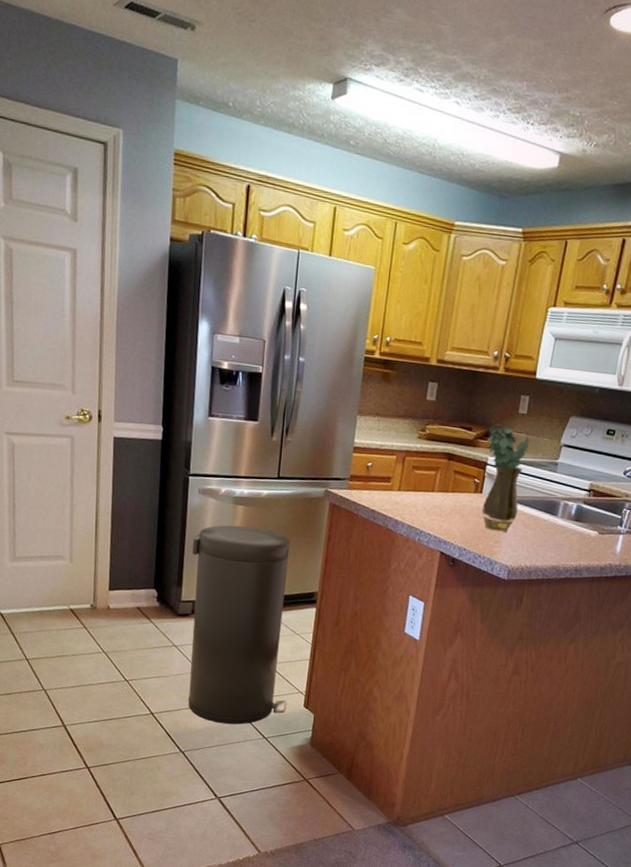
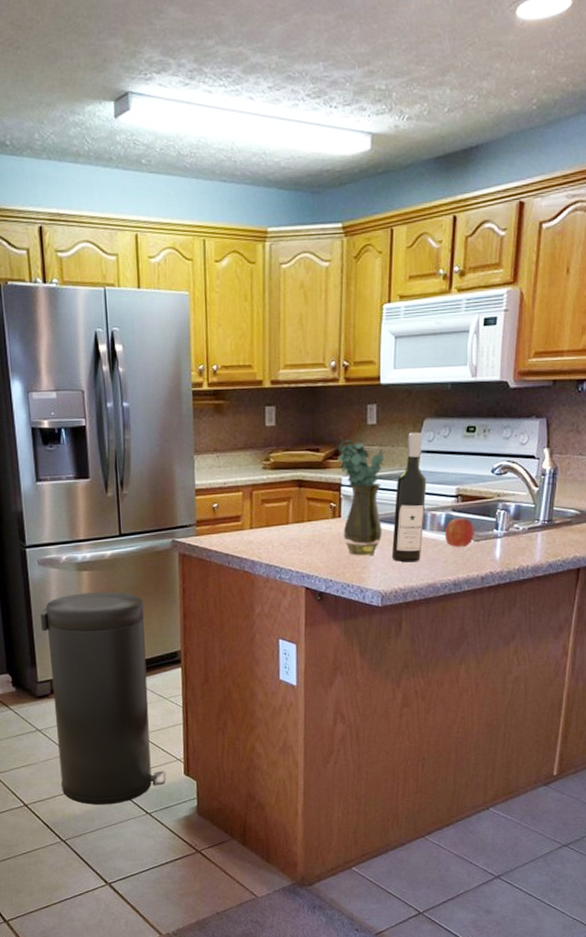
bottle: none [522,426,567,544] -> present [391,432,427,563]
fruit: none [573,510,602,538] -> present [444,518,475,548]

